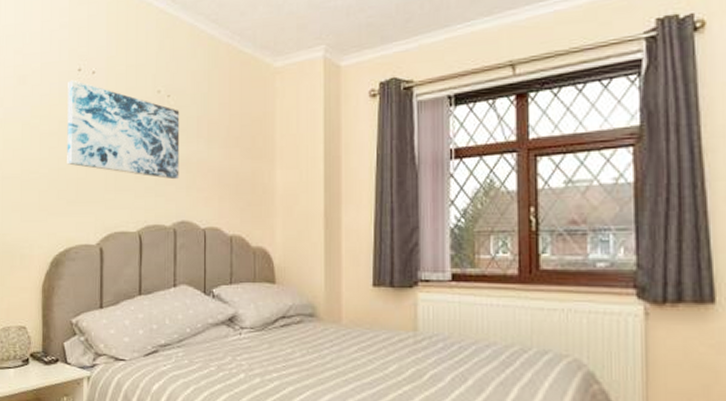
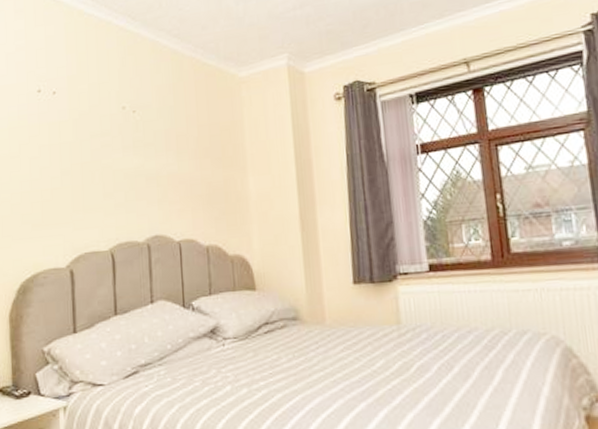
wall art: present [67,79,180,180] -> none [27,101,150,195]

